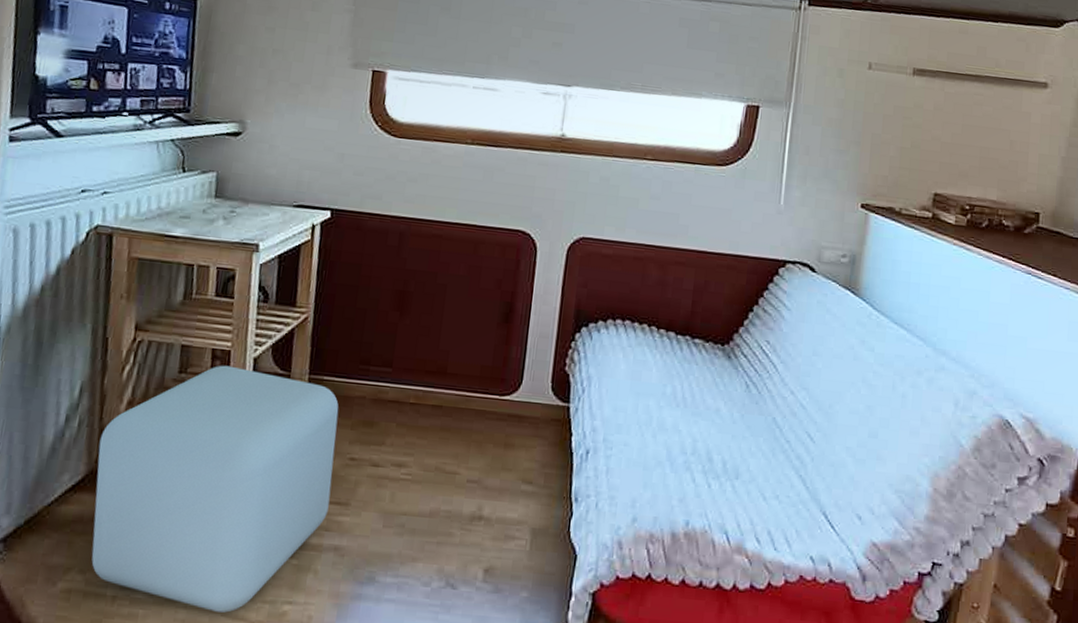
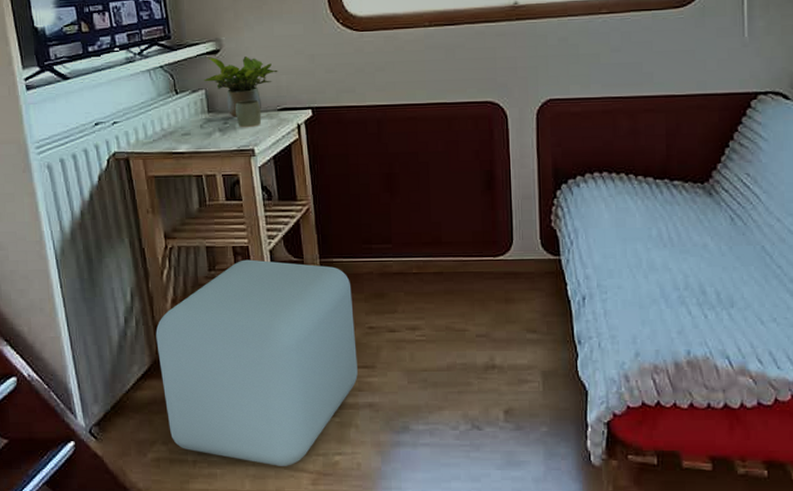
potted plant: none [217,138,302,207] -> present [204,57,278,117]
mug: none [245,189,276,221] -> present [235,99,262,128]

